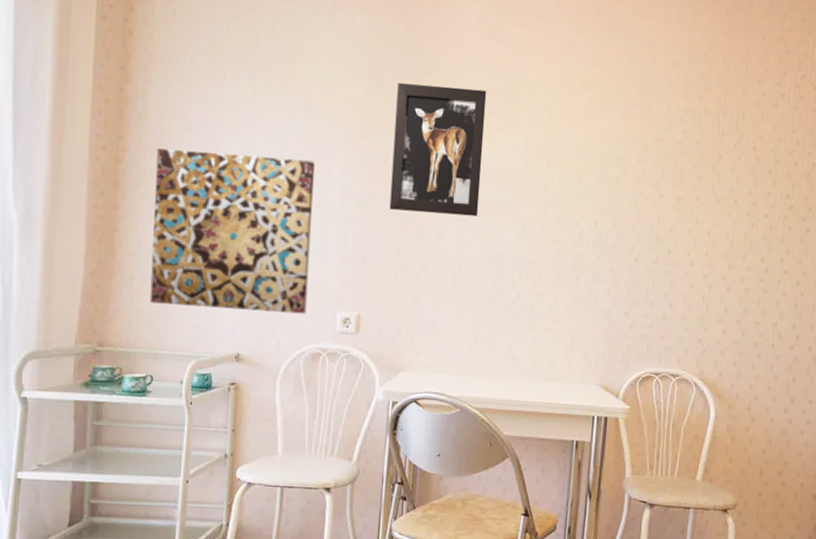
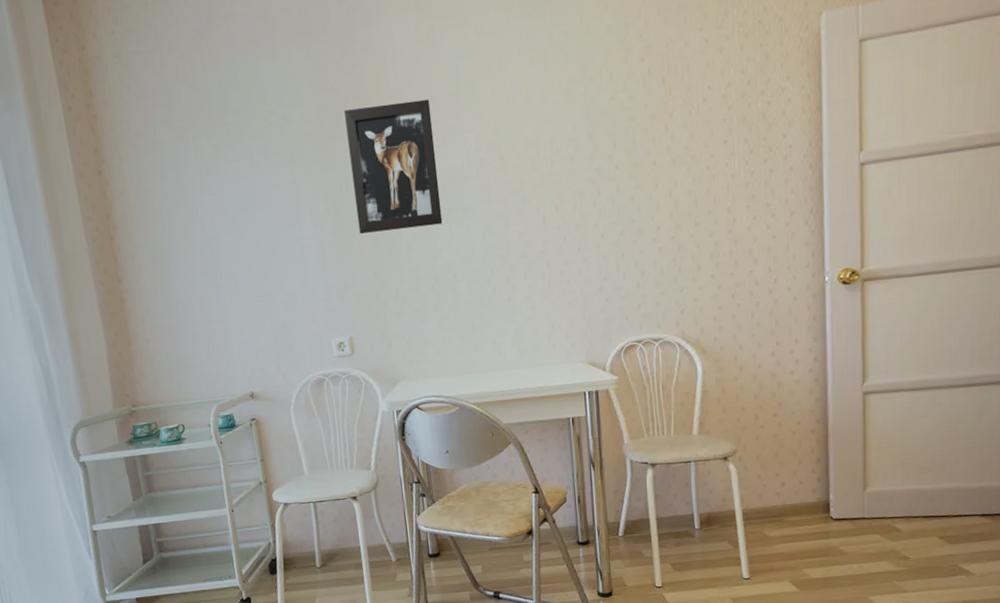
wall art: present [149,148,315,314] -> none [142,202,304,361]

